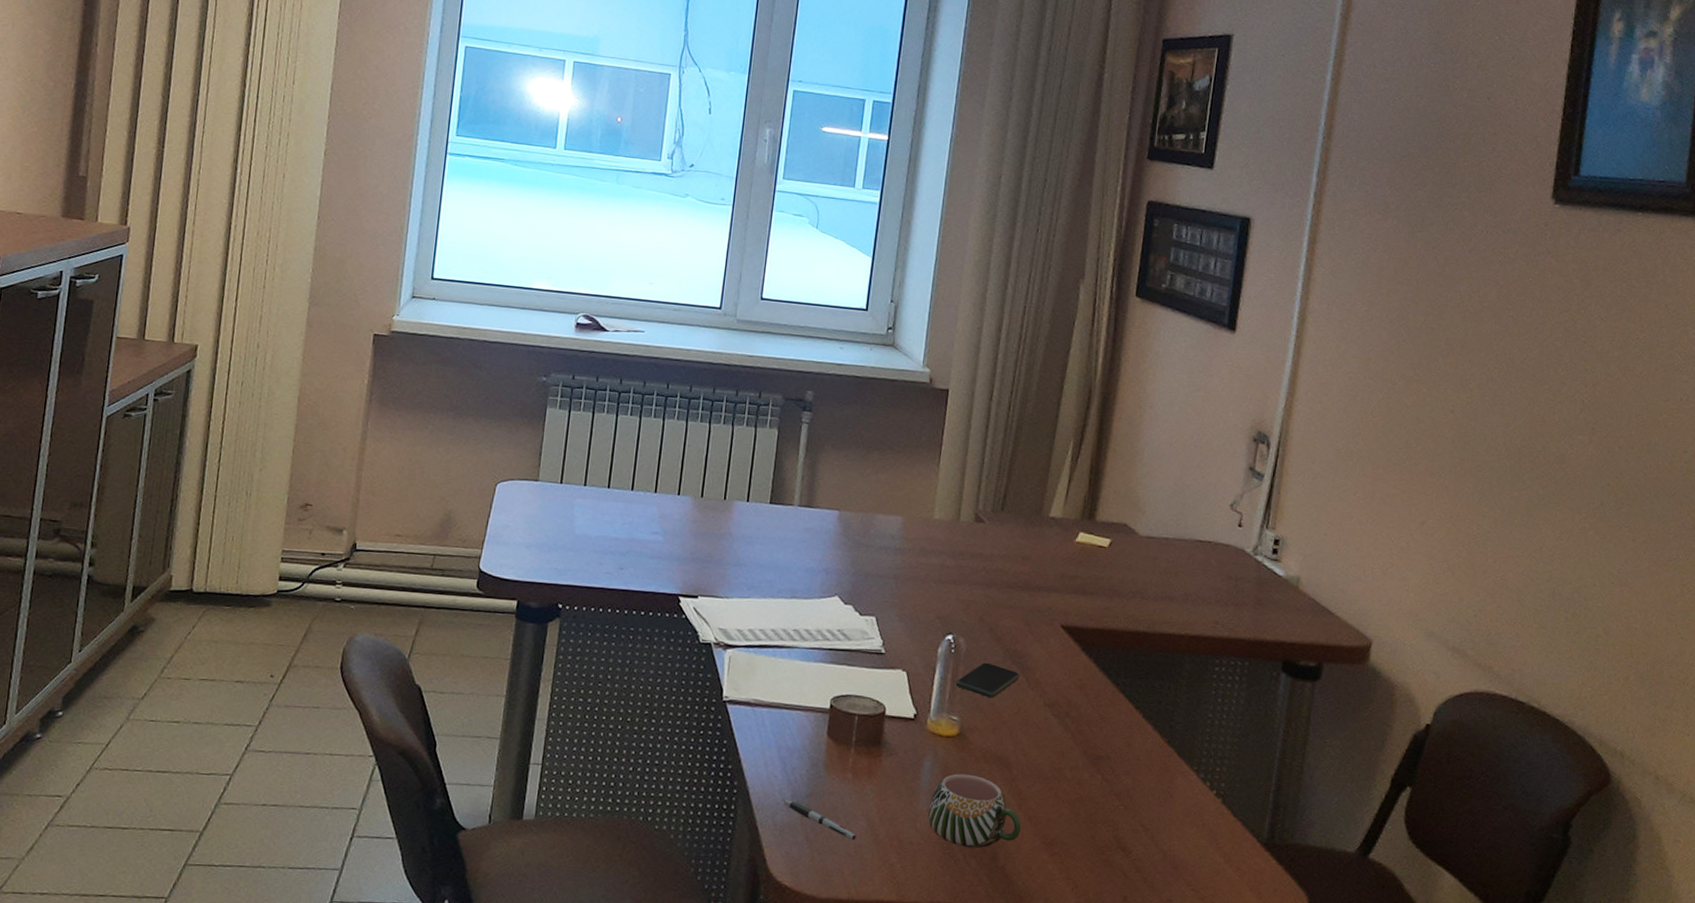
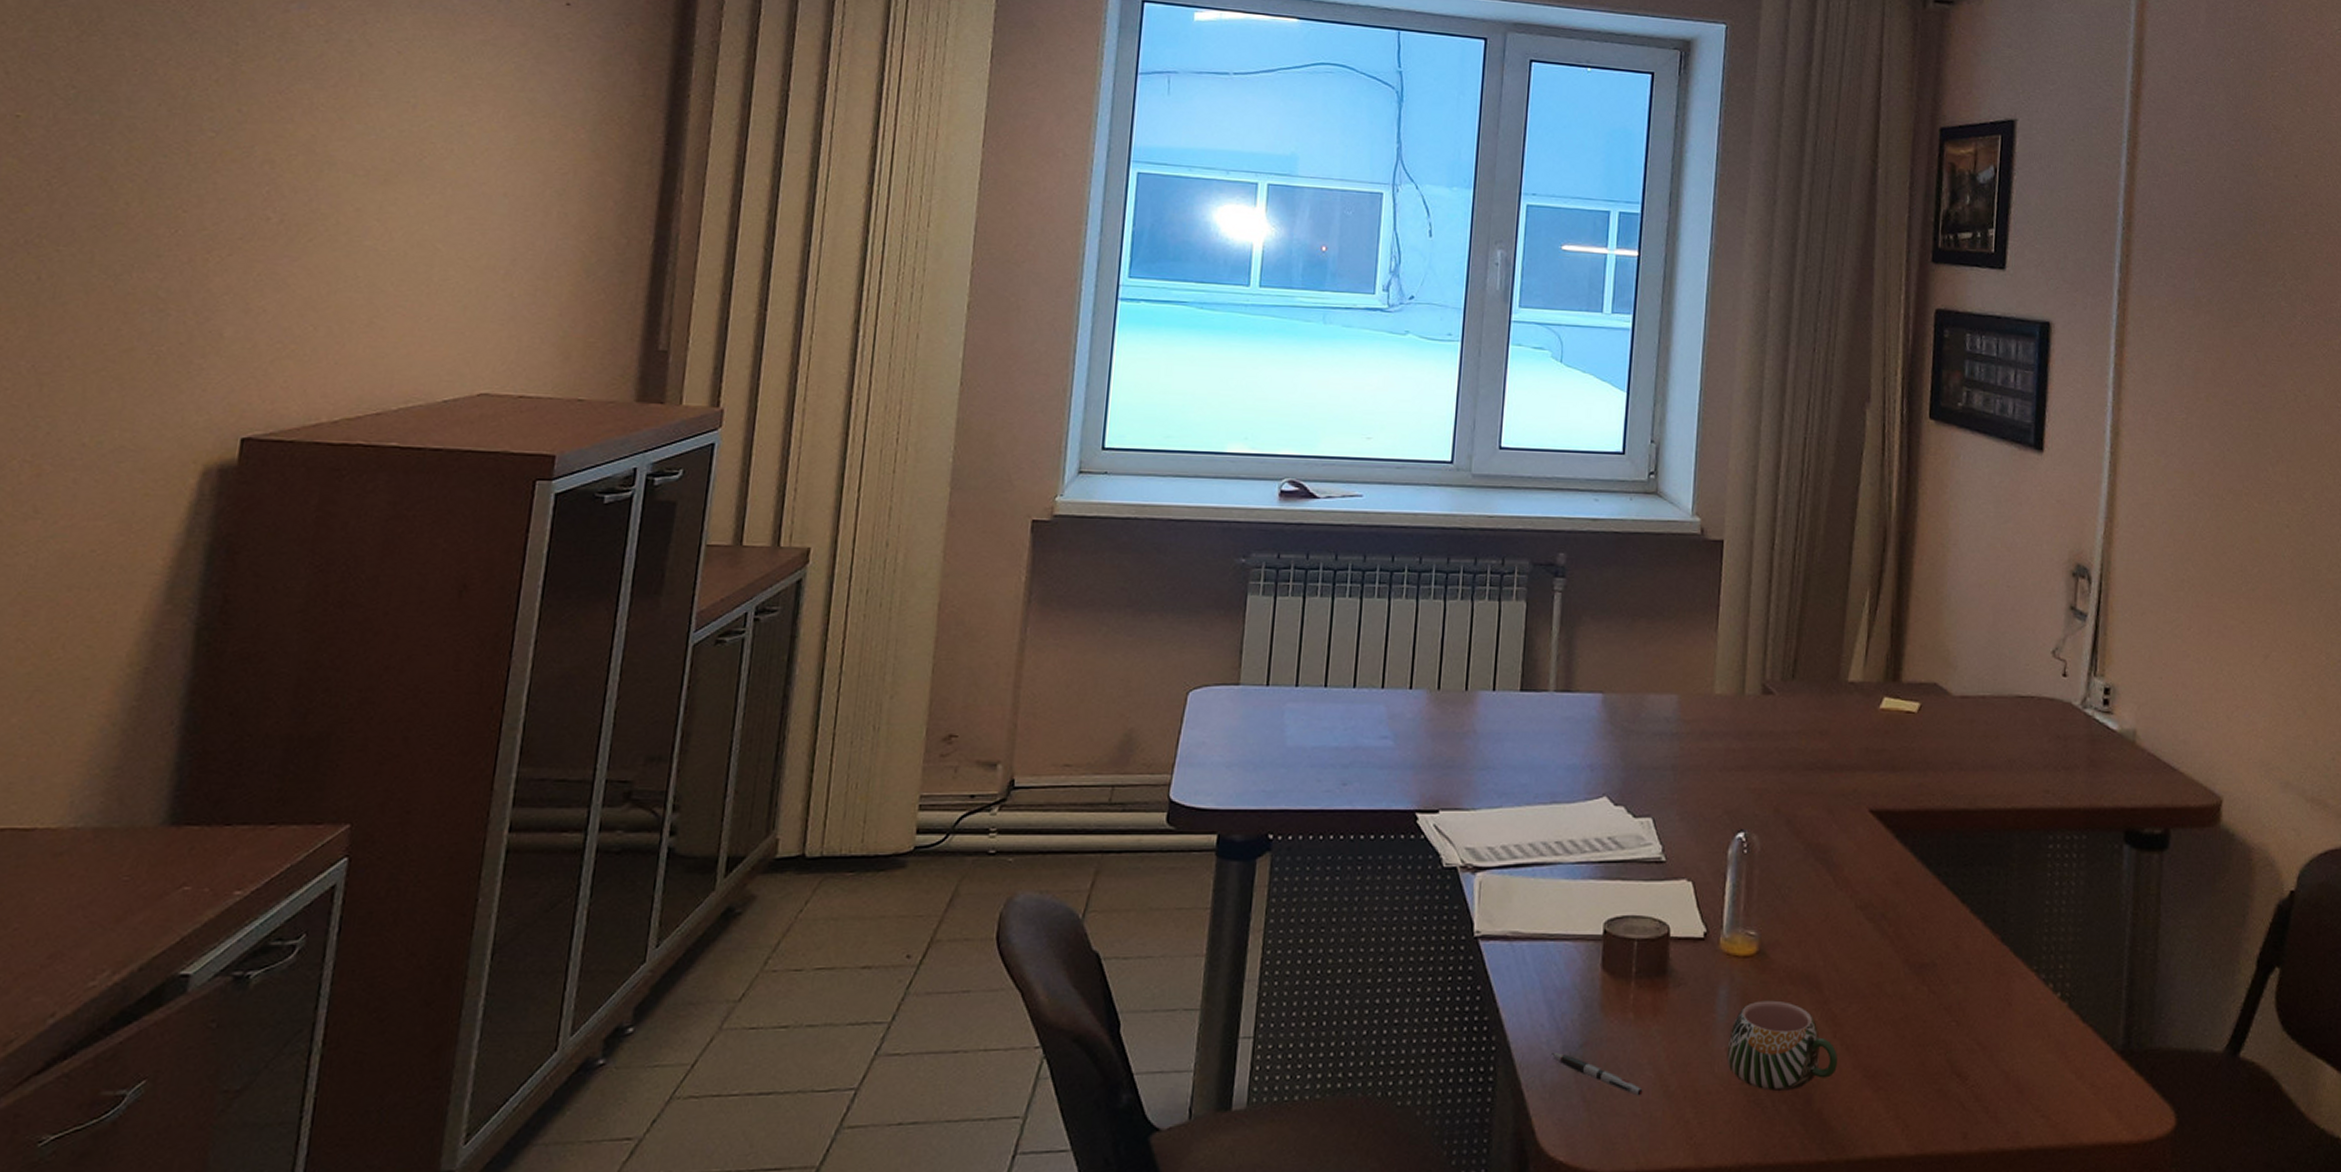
smartphone: present [955,662,1020,697] -> none [1751,862,1825,904]

